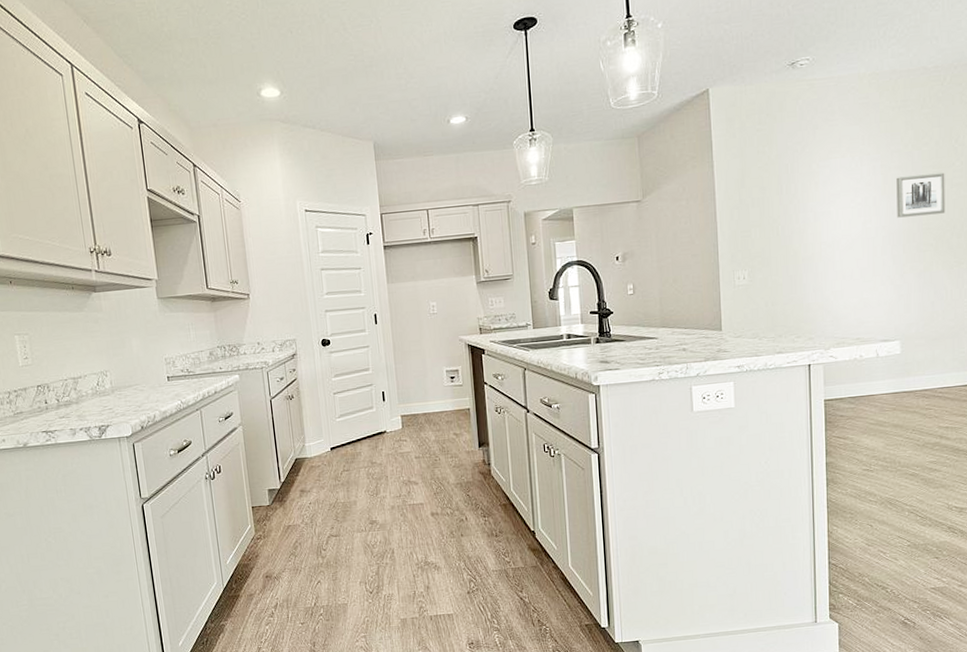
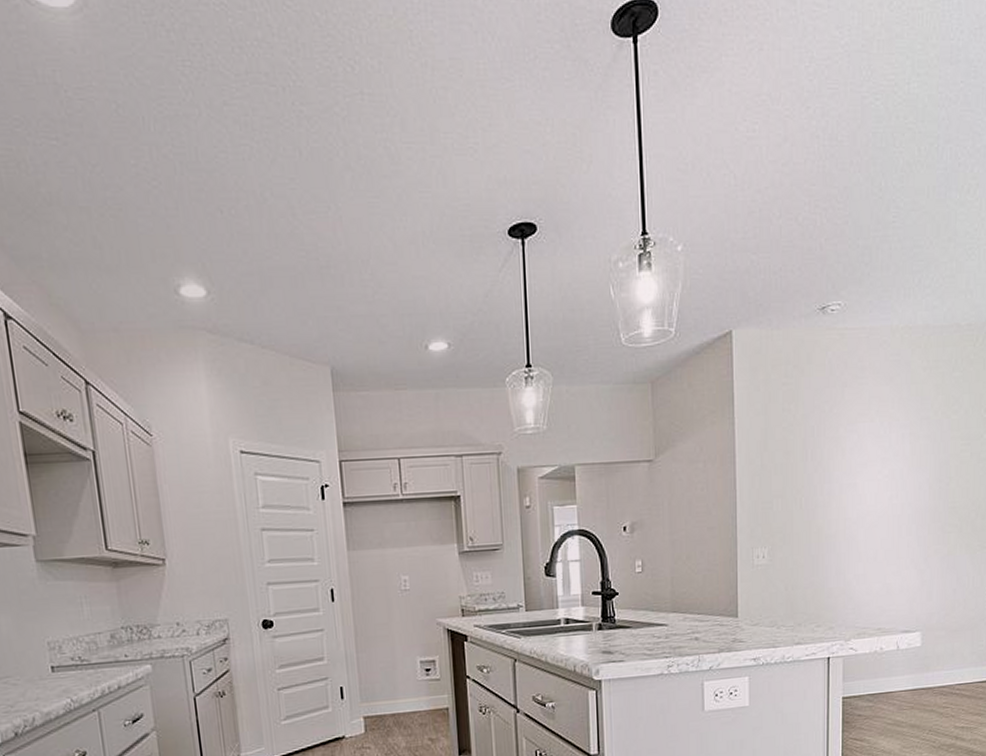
wall art: present [896,172,946,218] -> none [924,445,973,494]

